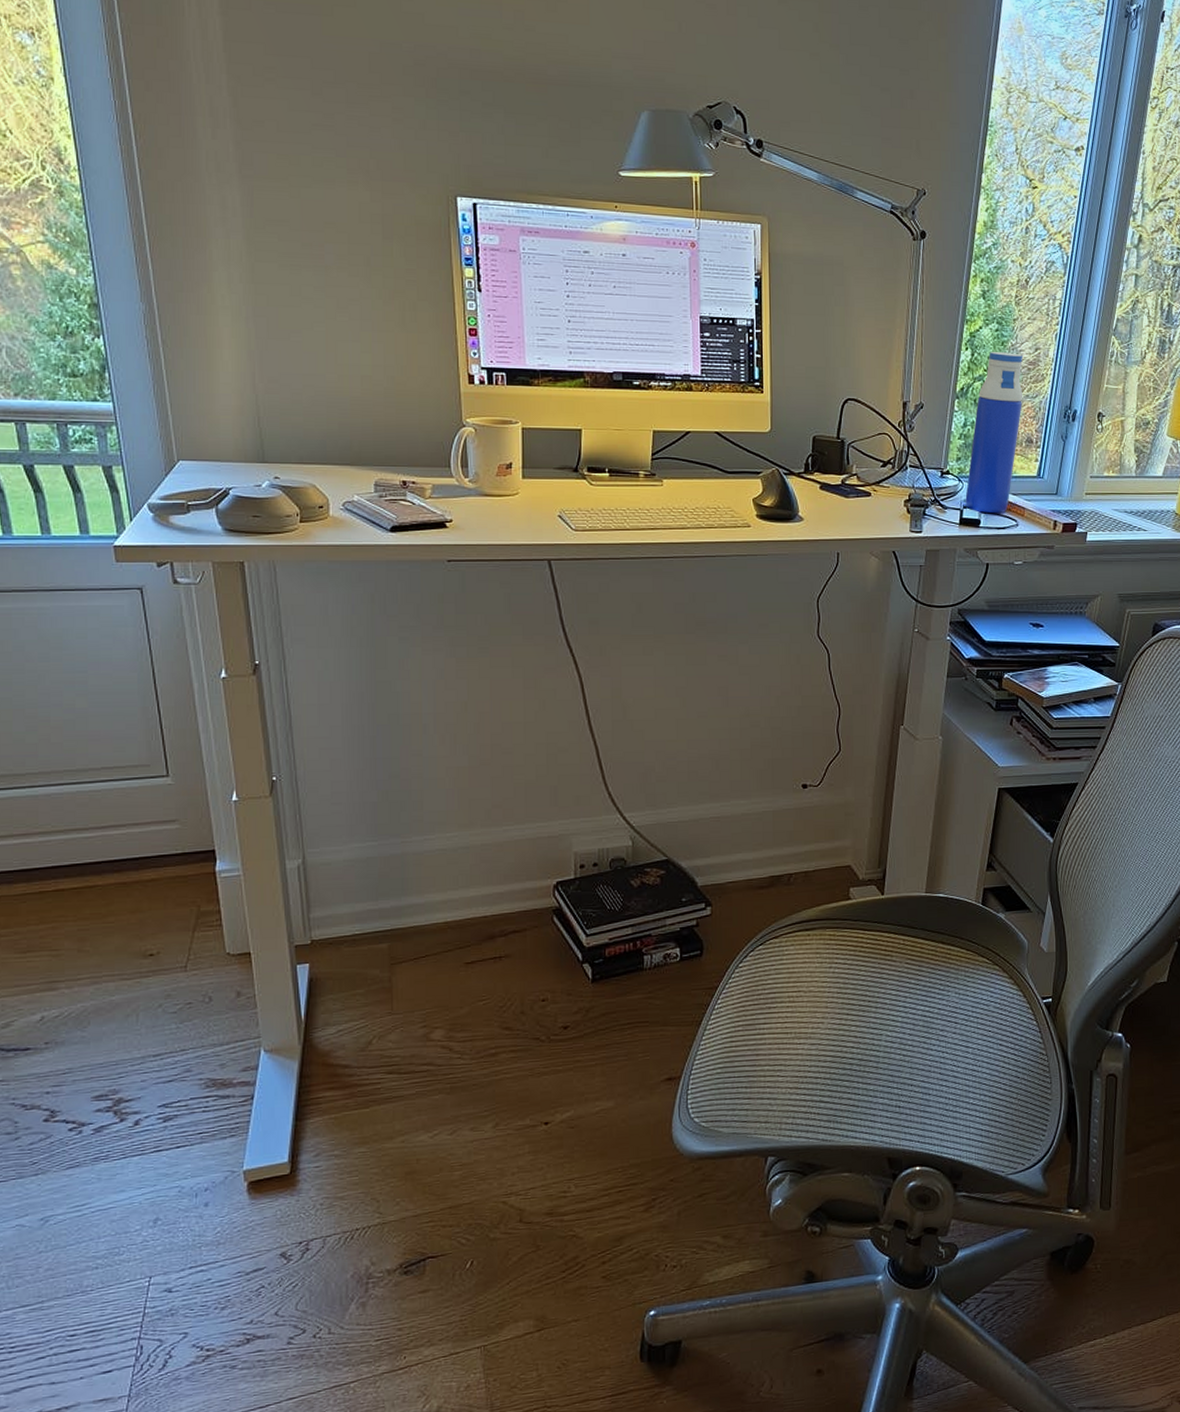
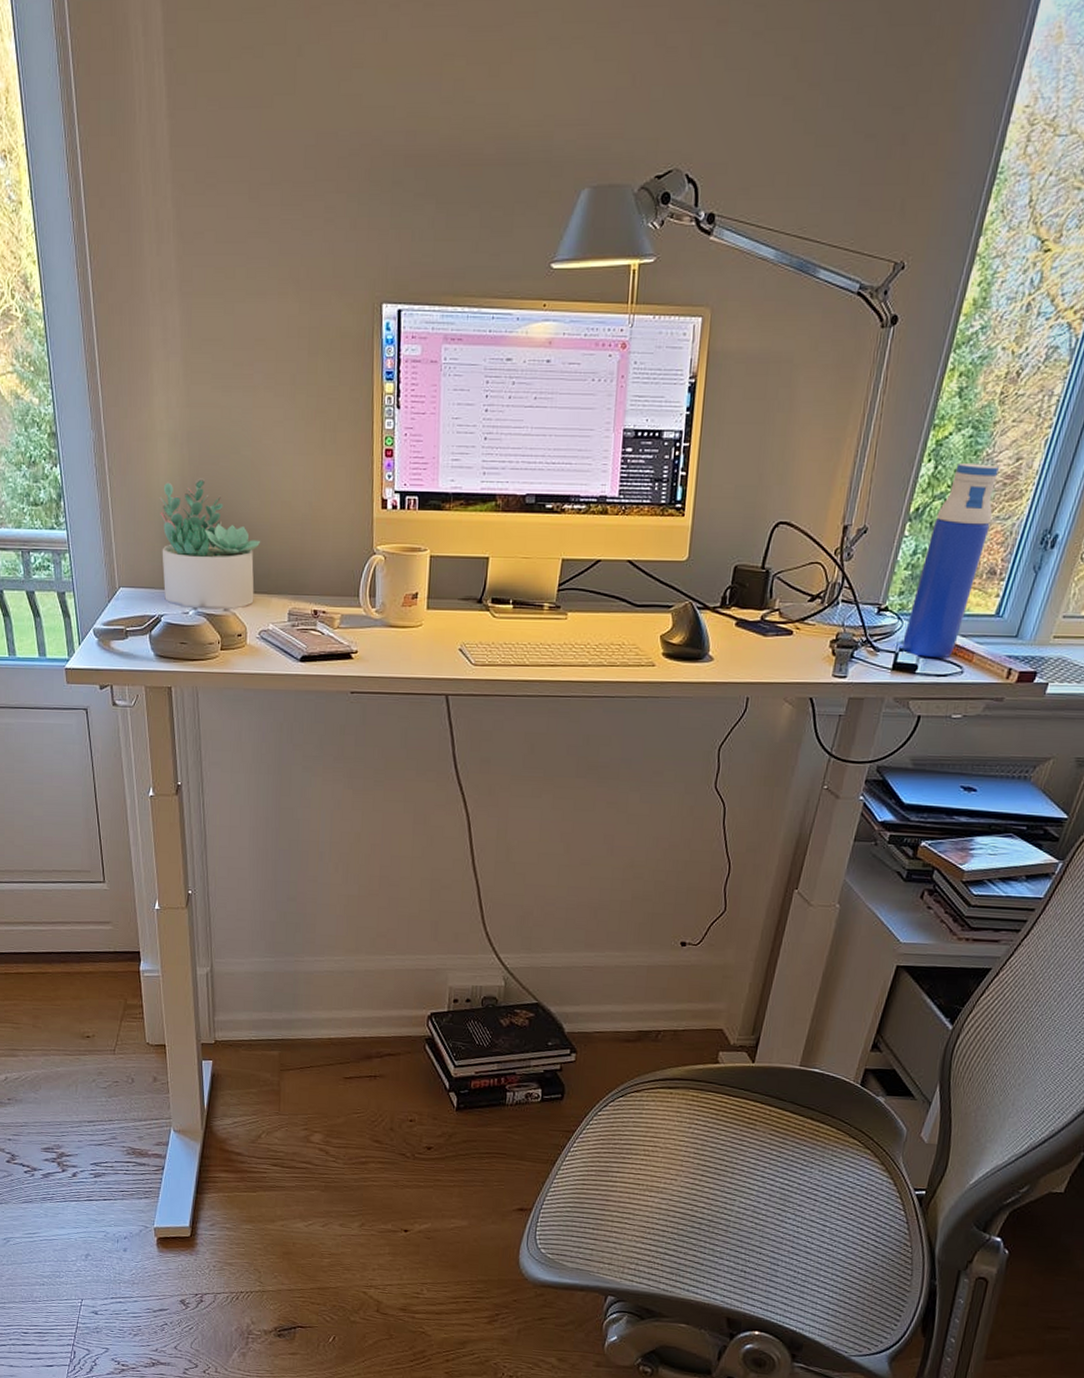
succulent plant: none [223,352,341,482] -> present [159,478,261,610]

